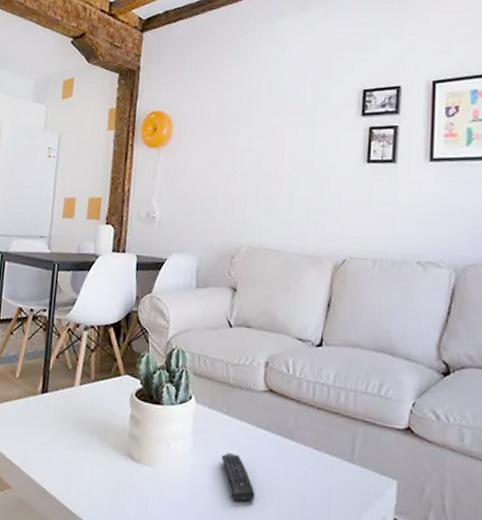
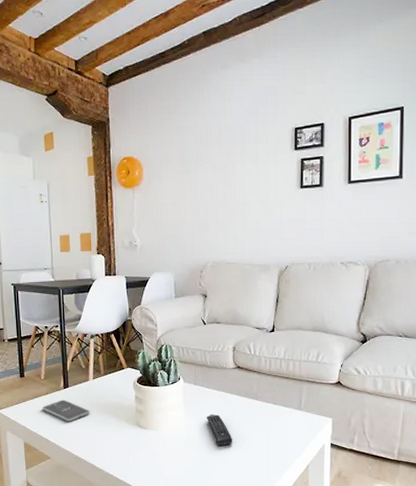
smartphone: none [10,408,71,440] -> present [41,400,90,422]

